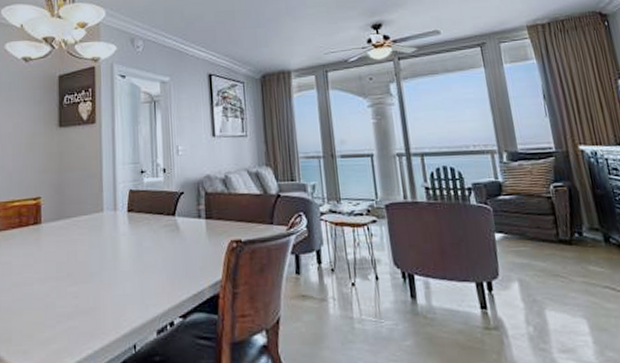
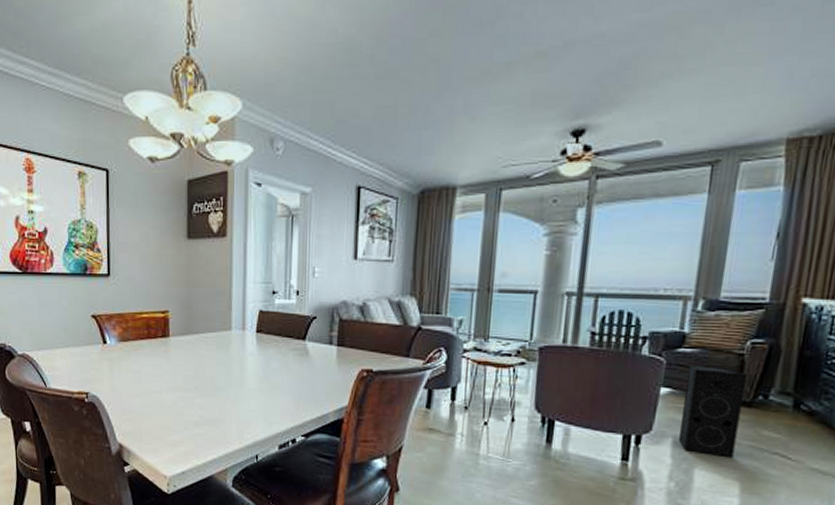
speaker: none [512,209,574,296] -> present [679,364,746,458]

